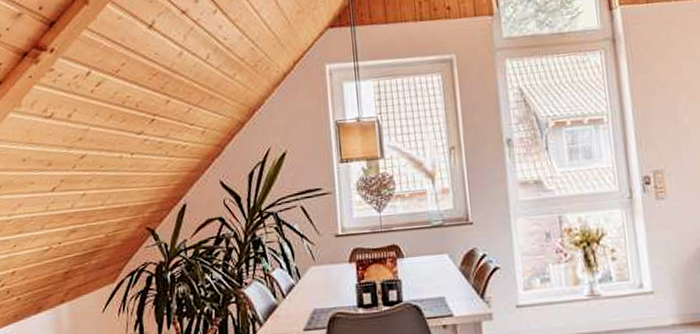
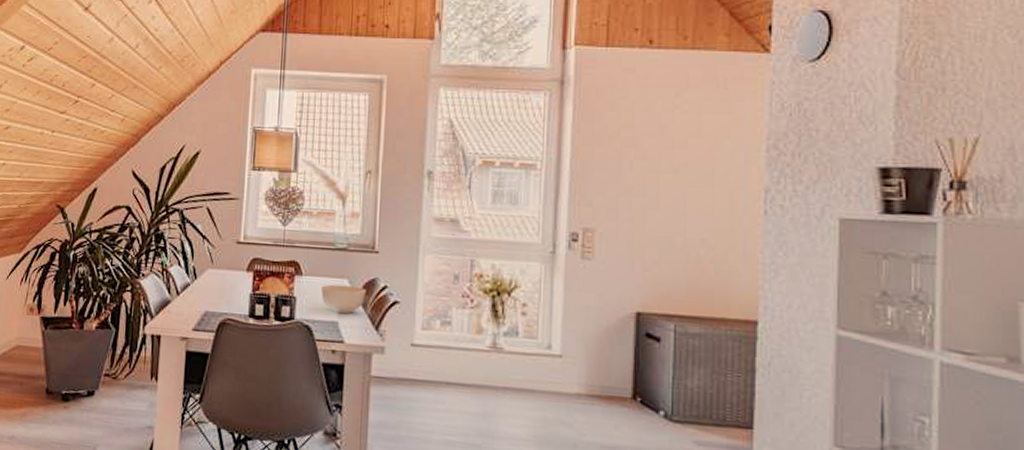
bowl: none [424,259,467,289] -> present [321,284,367,314]

